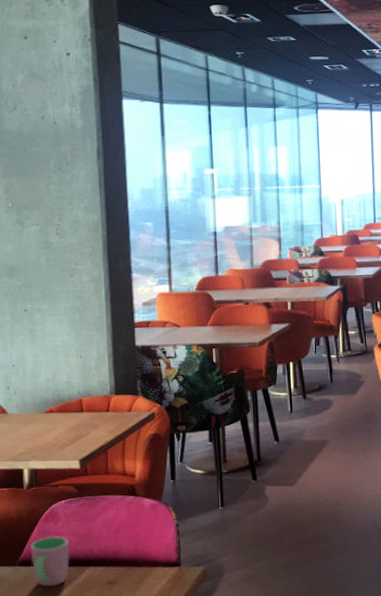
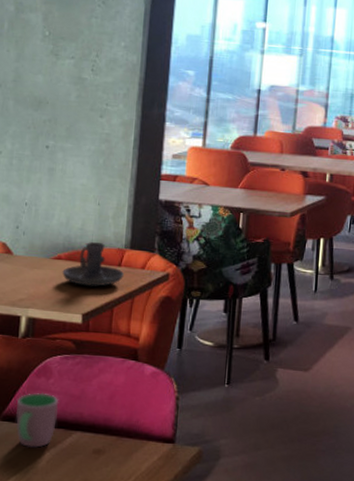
candle holder: none [55,392,113,434] -> present [62,242,124,287]

